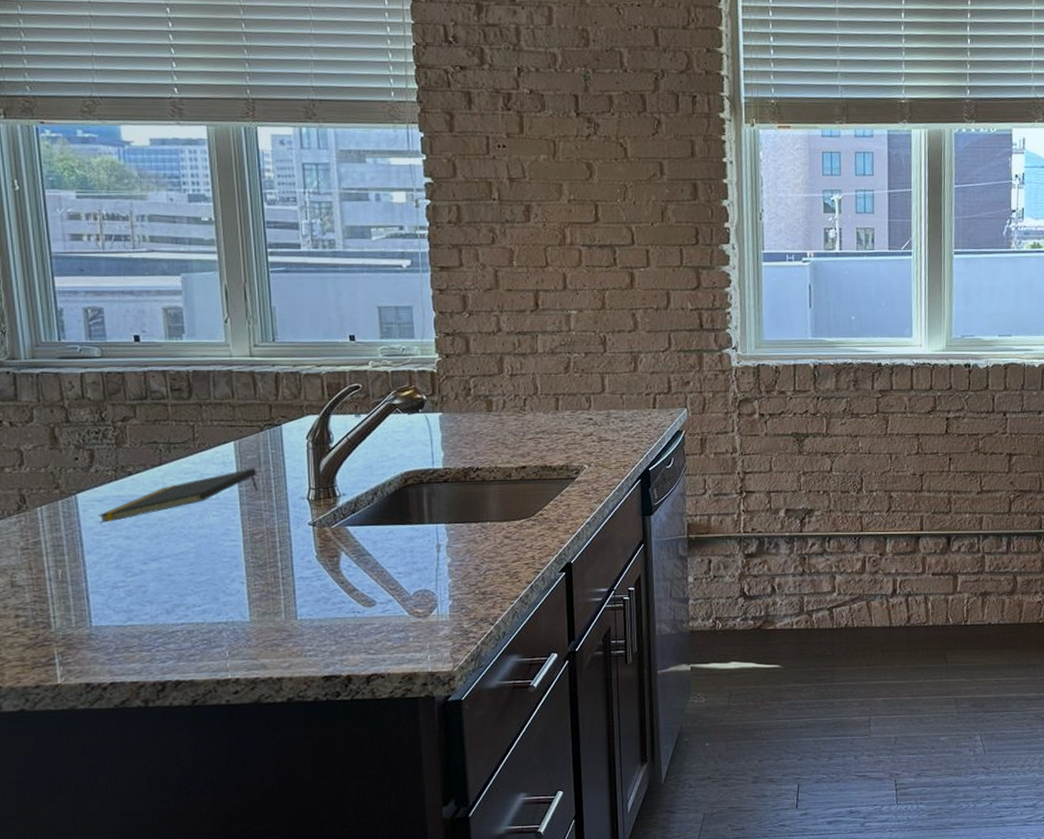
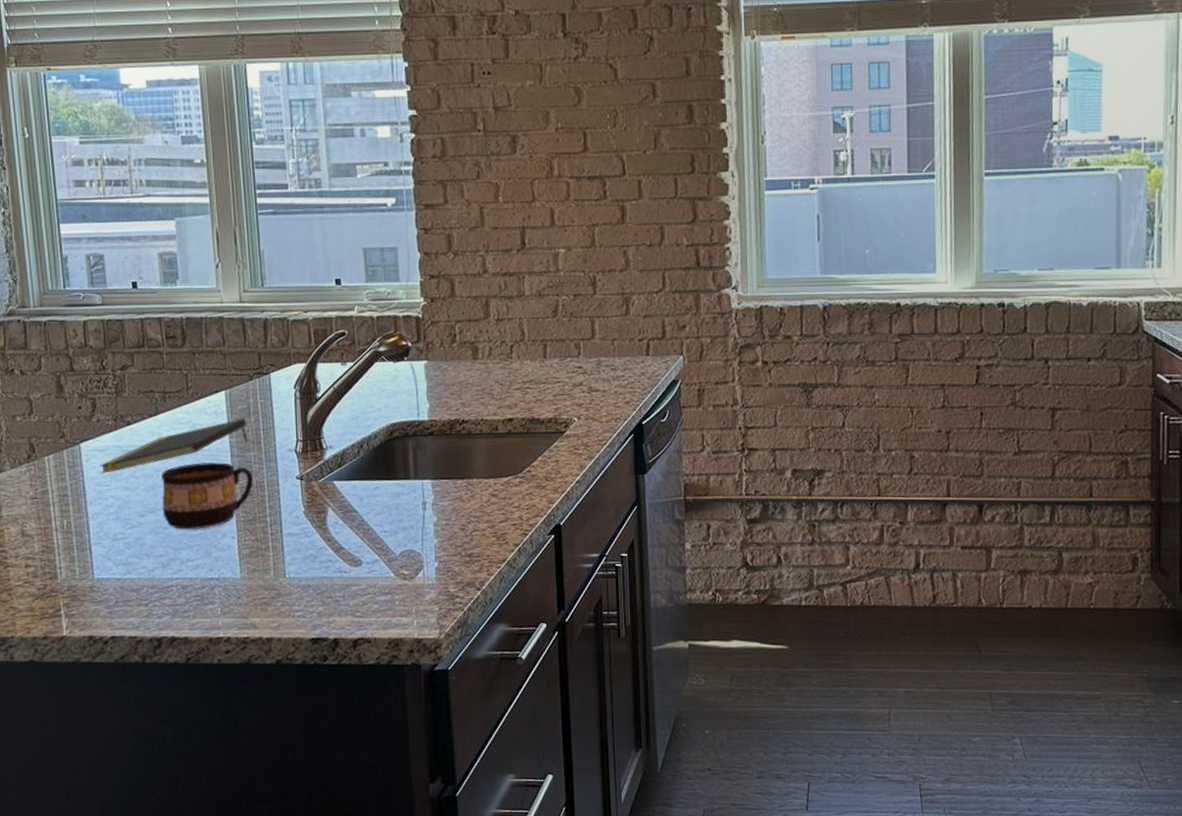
cup: none [165,510,264,576] -> present [161,462,254,530]

